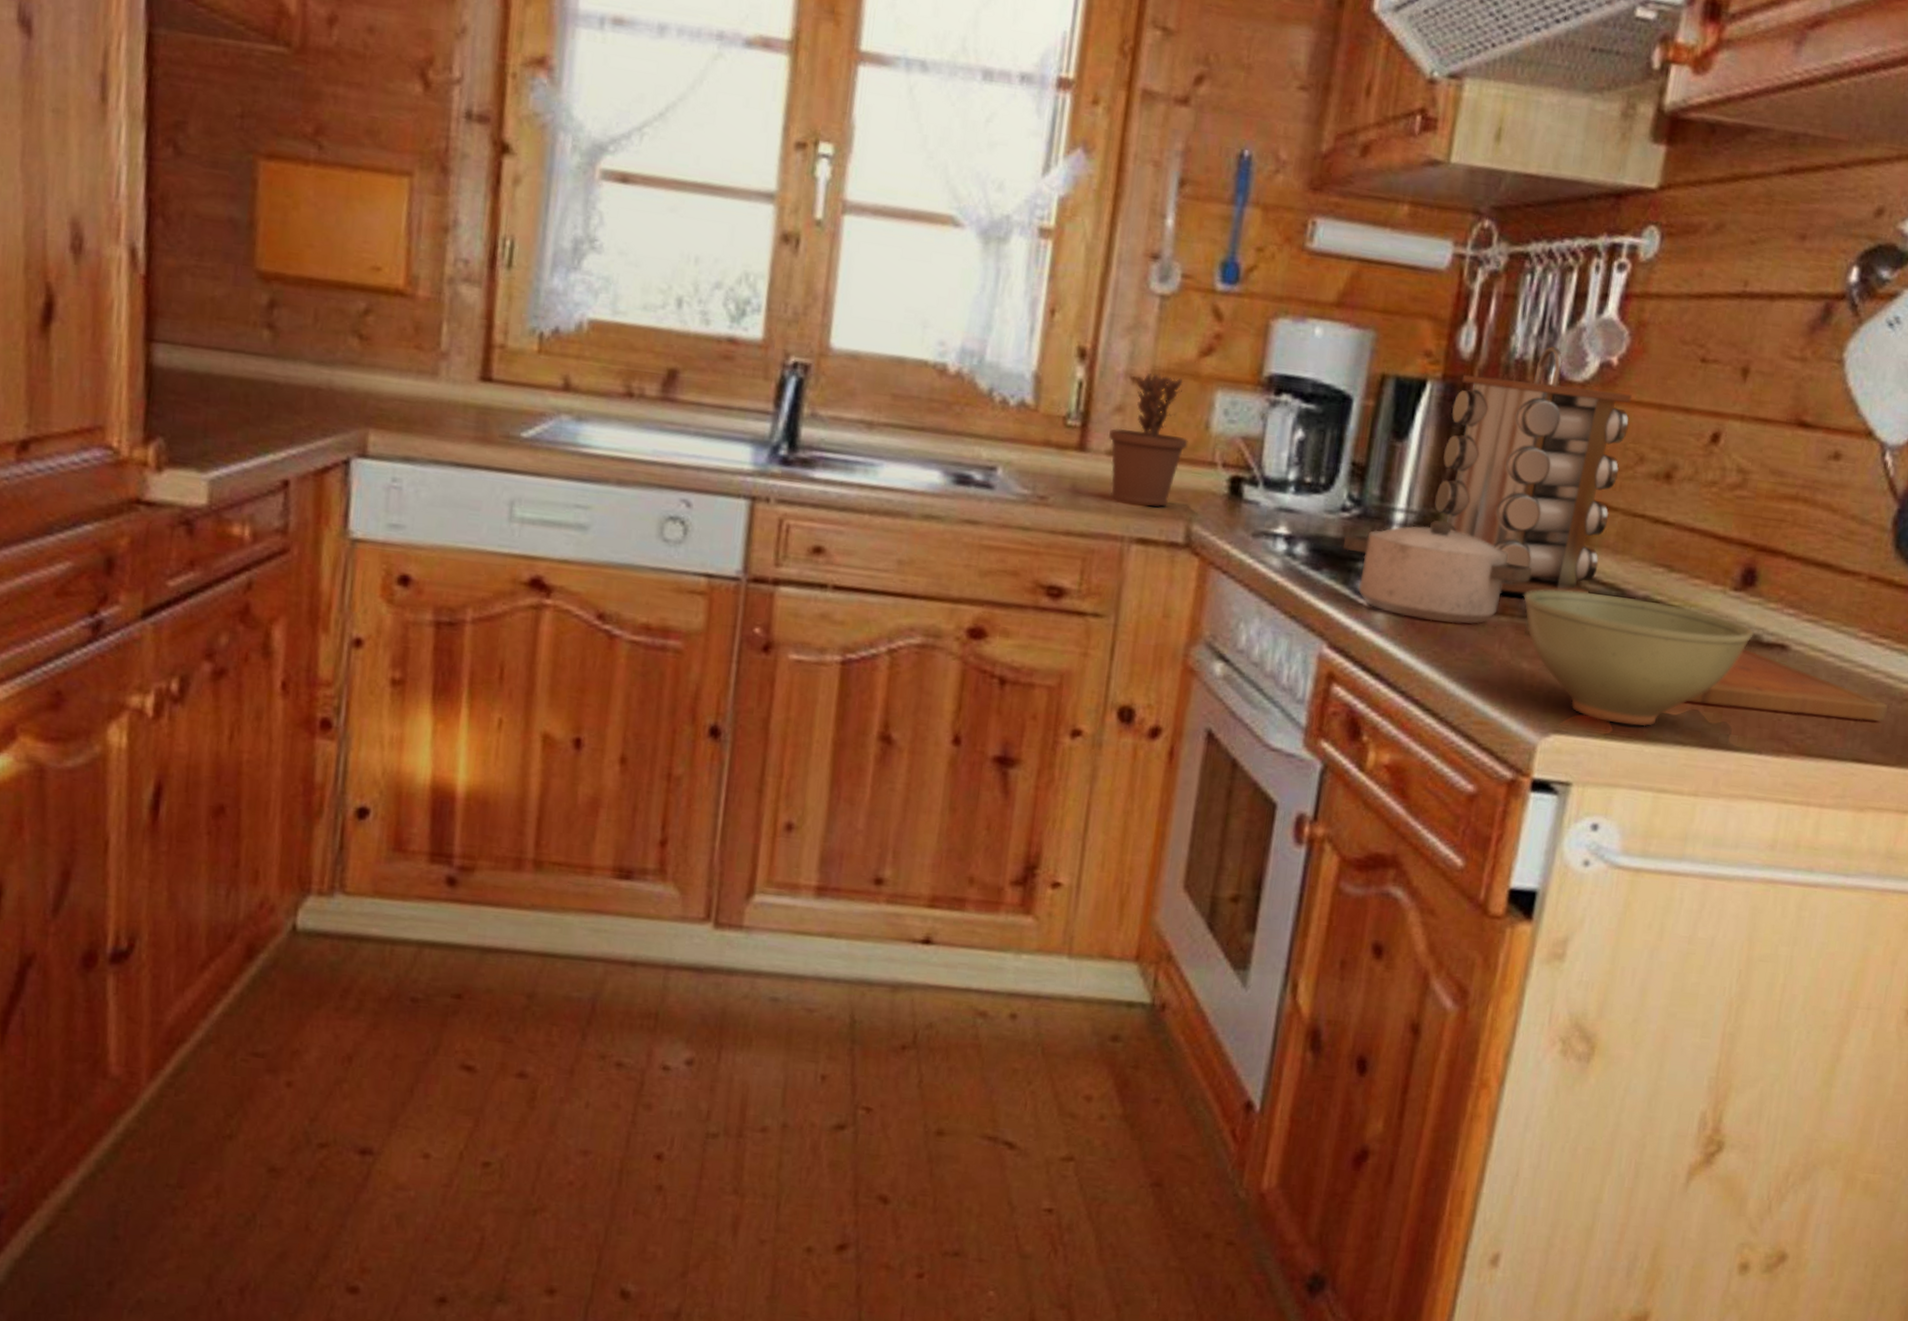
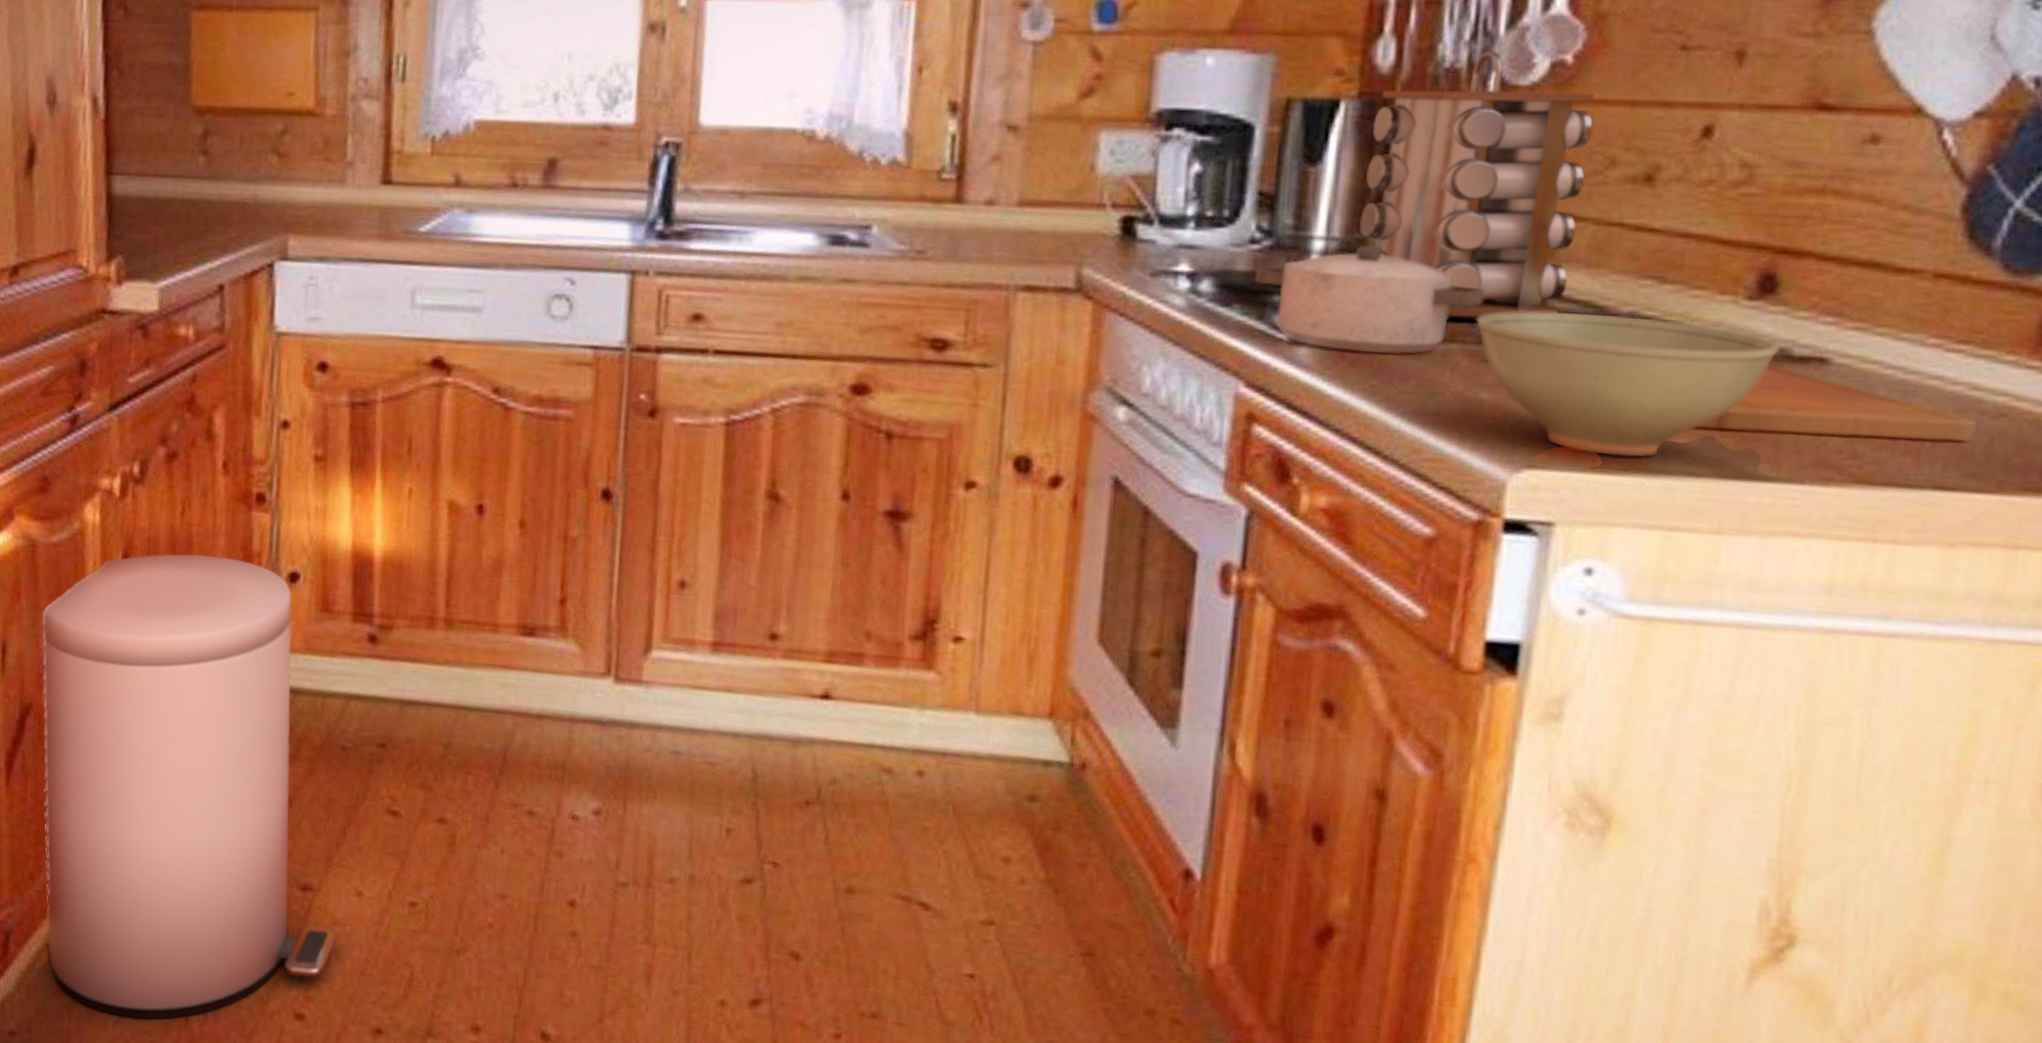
pedal bin: none [48,784,400,1305] -> present [42,554,338,1020]
flower pot: present [1109,373,1188,507] -> none [987,120,1073,253]

